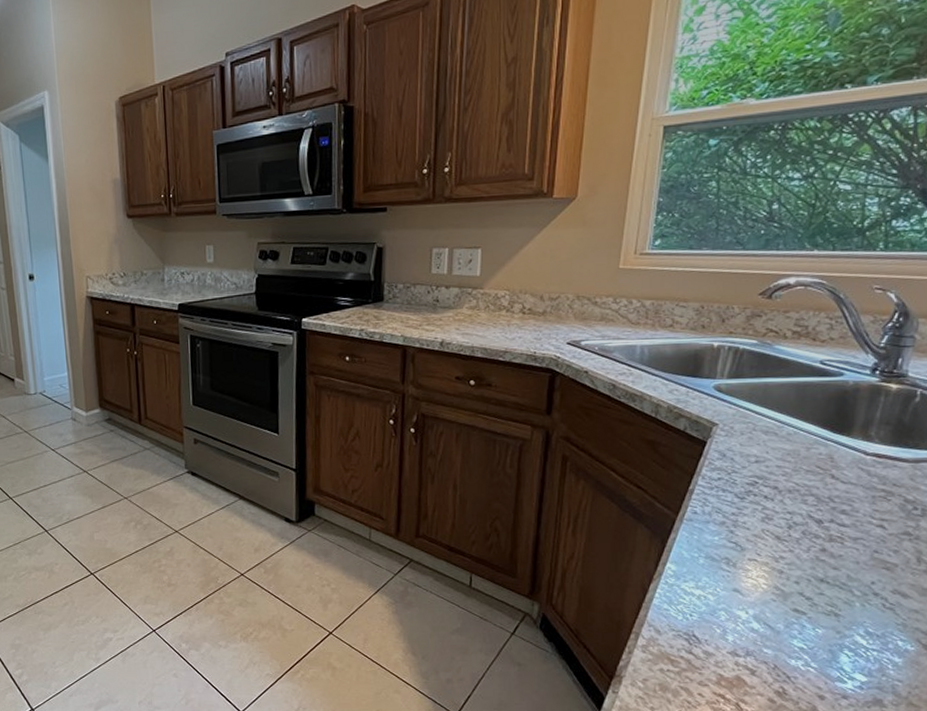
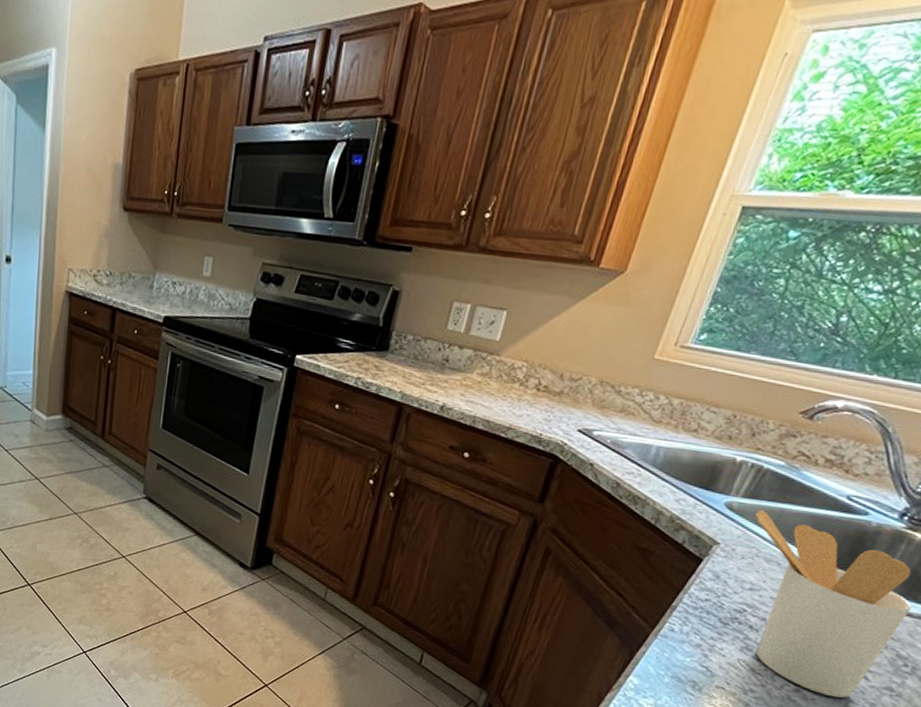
utensil holder: none [742,386,906,550] -> present [755,509,912,698]

